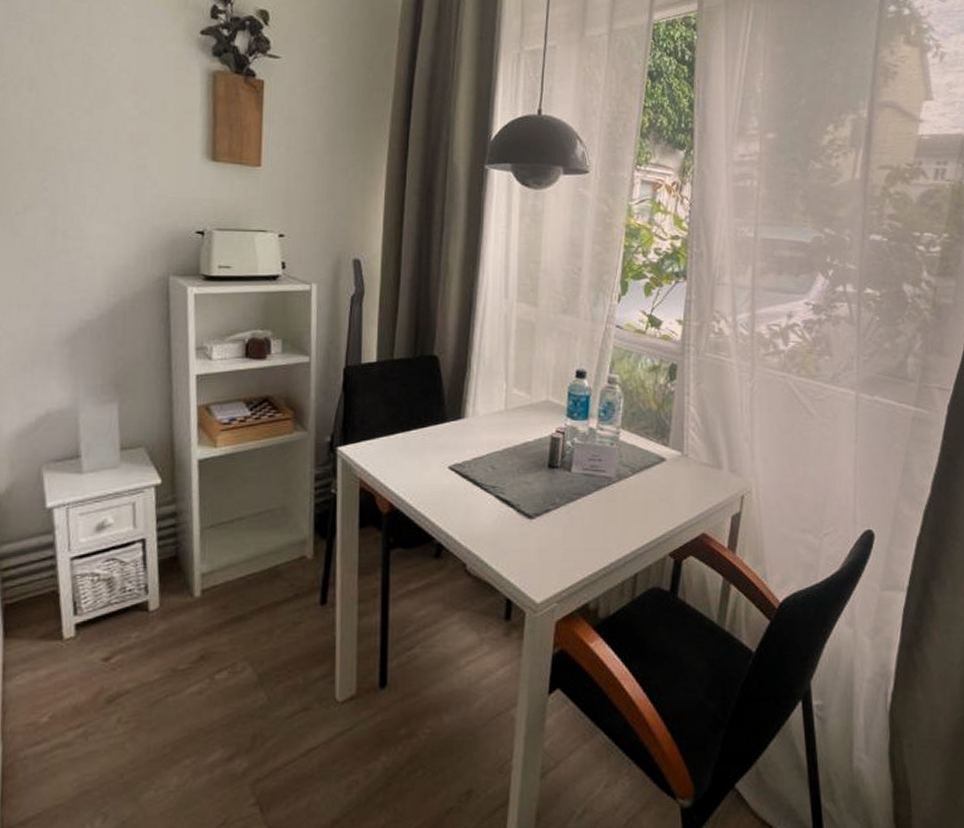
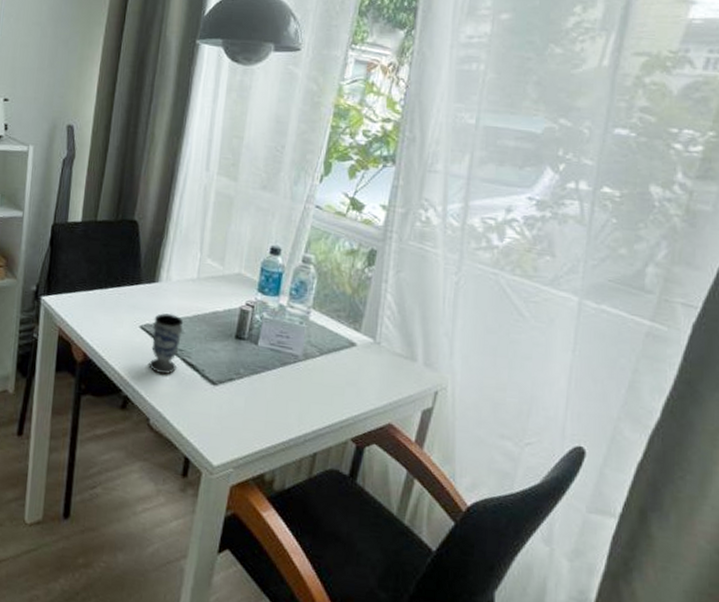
cup: none [461,449,494,515] -> present [149,313,184,375]

